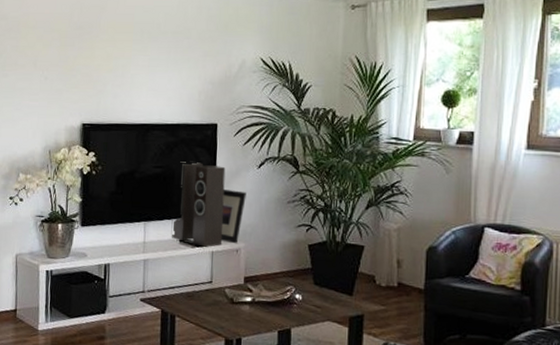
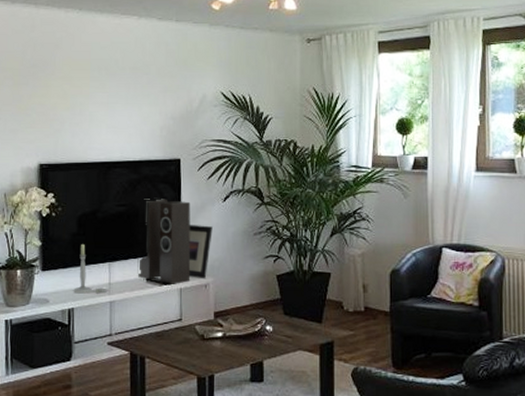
candlestick: none [110,202,144,252] -> present [73,243,109,294]

